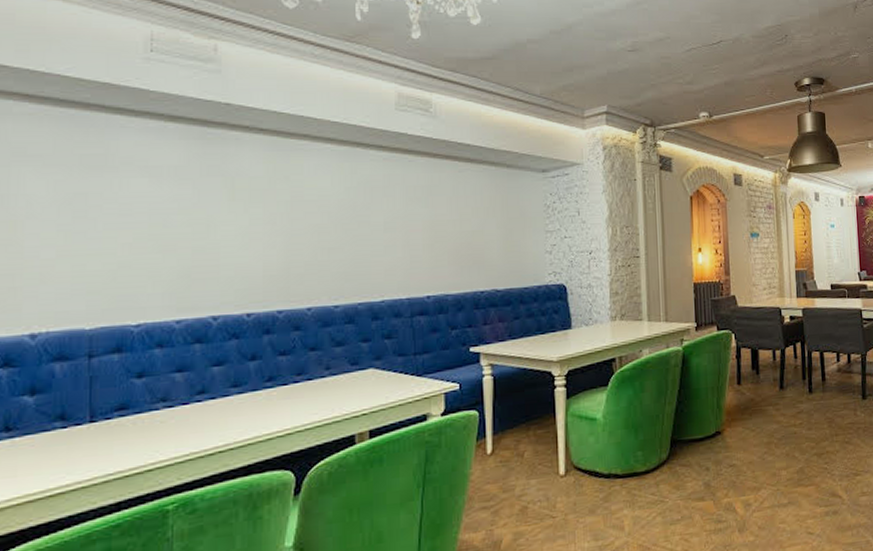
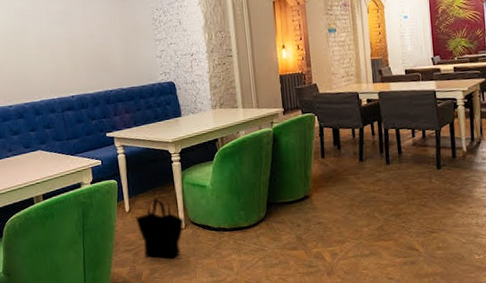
tote bag: none [500,432,565,518] -> present [136,196,184,259]

